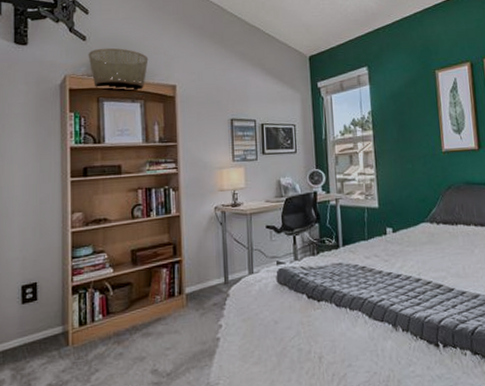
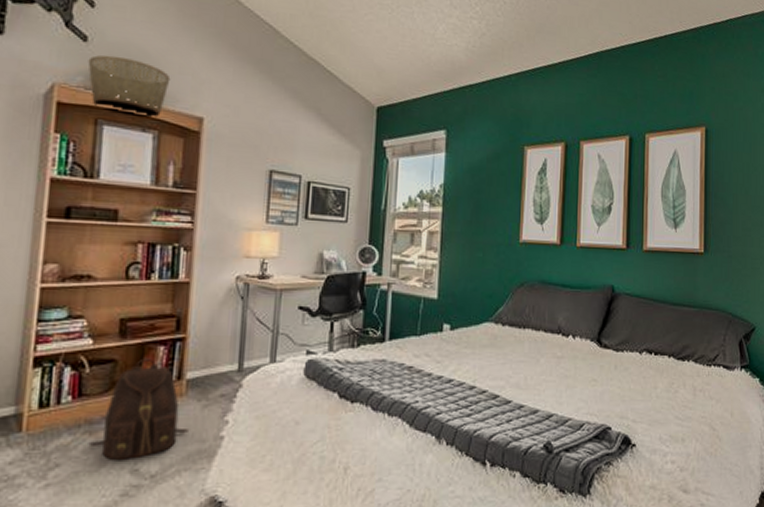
backpack: none [118,279,192,363] -> present [88,358,188,460]

